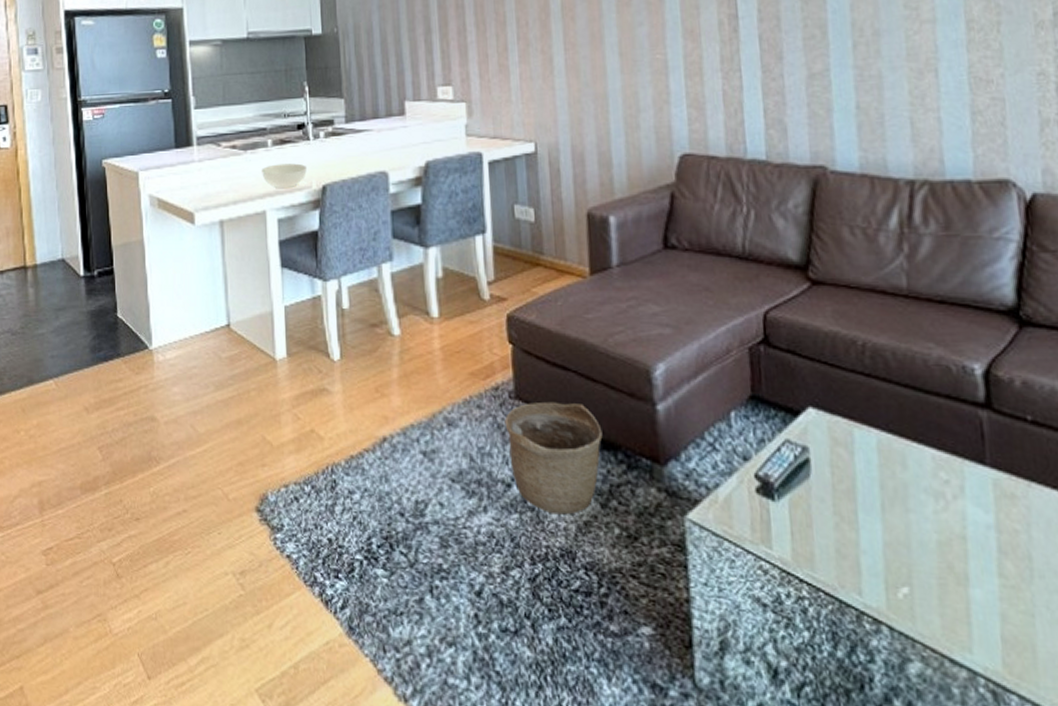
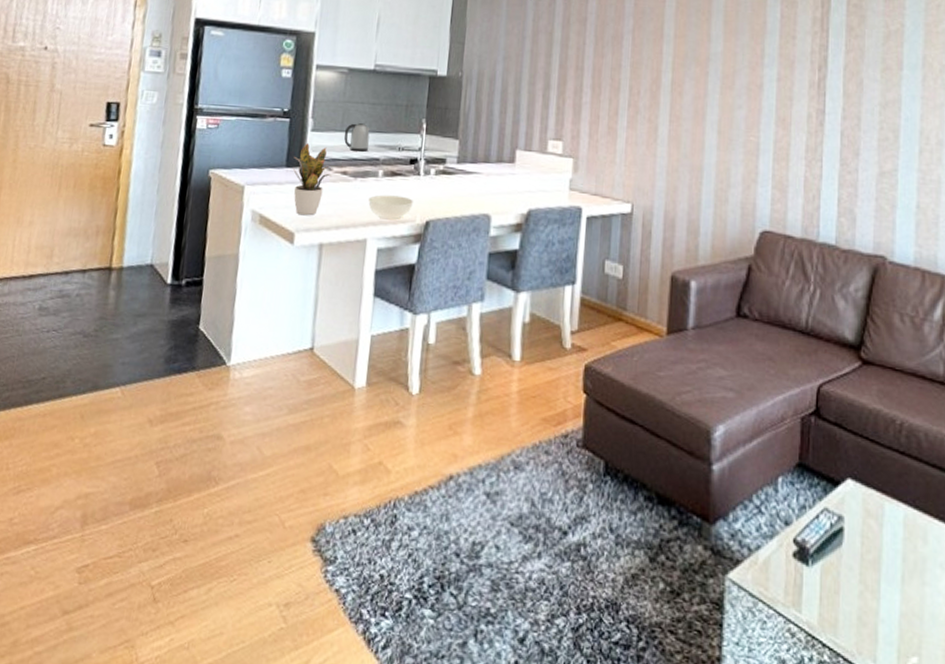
potted plant: none [181,120,221,195] -> present [292,142,331,216]
kettle: none [228,94,255,124] -> present [344,123,370,152]
basket: present [504,401,603,515] -> none [569,453,660,567]

